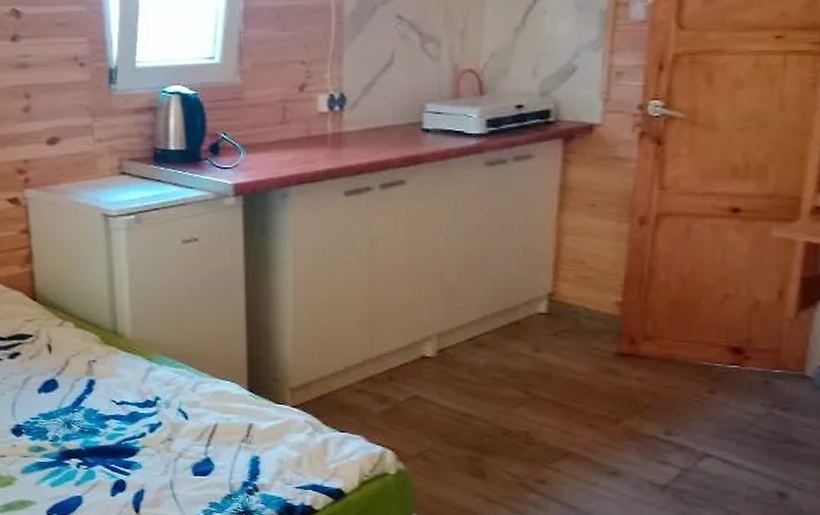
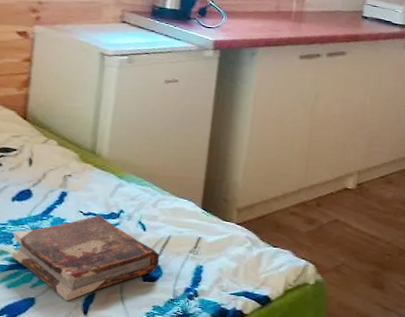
book: none [48,402,208,499] -> present [11,214,159,301]

